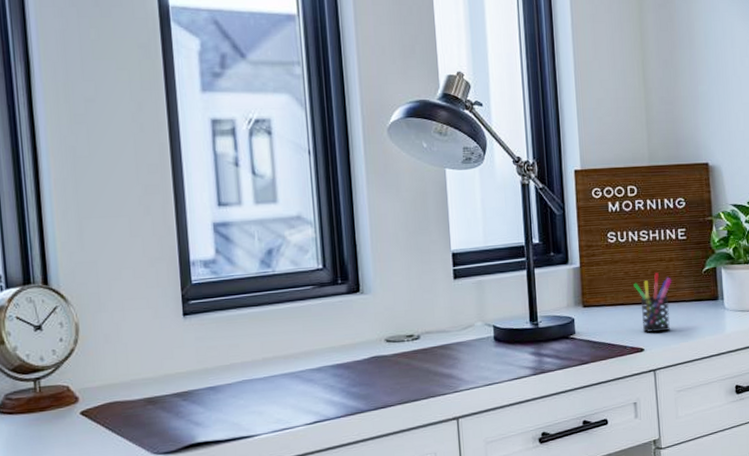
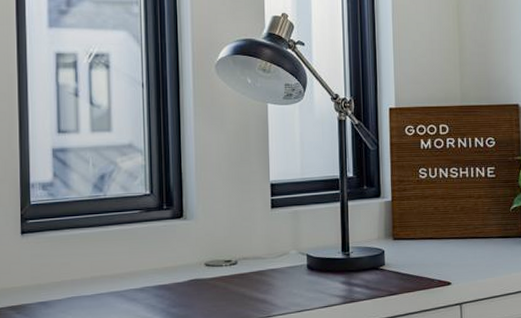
pen holder: present [634,273,672,333] -> none [443,209,481,267]

